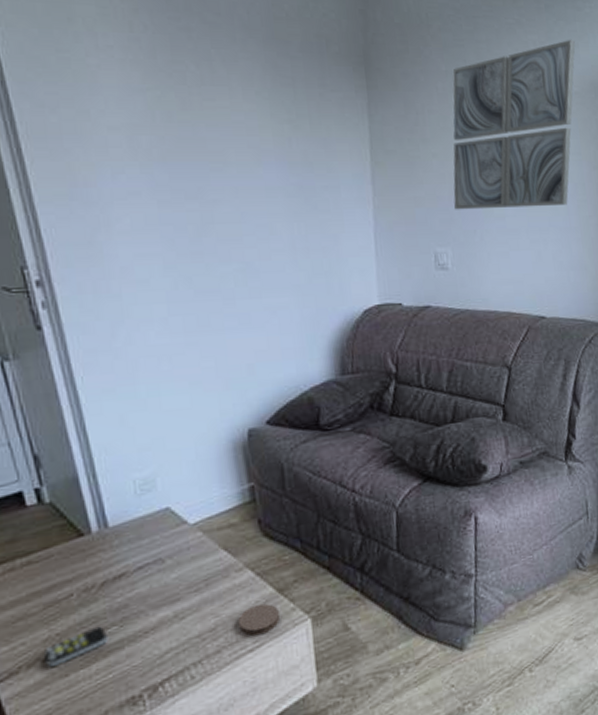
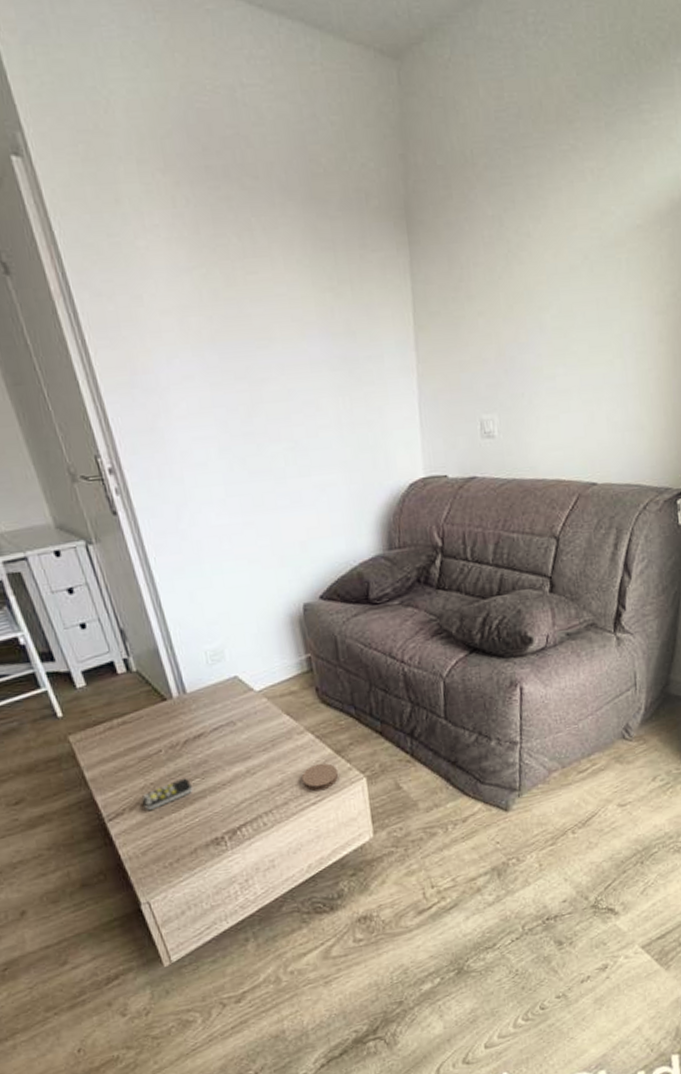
wall art: present [452,39,575,210] -> none [499,161,639,372]

